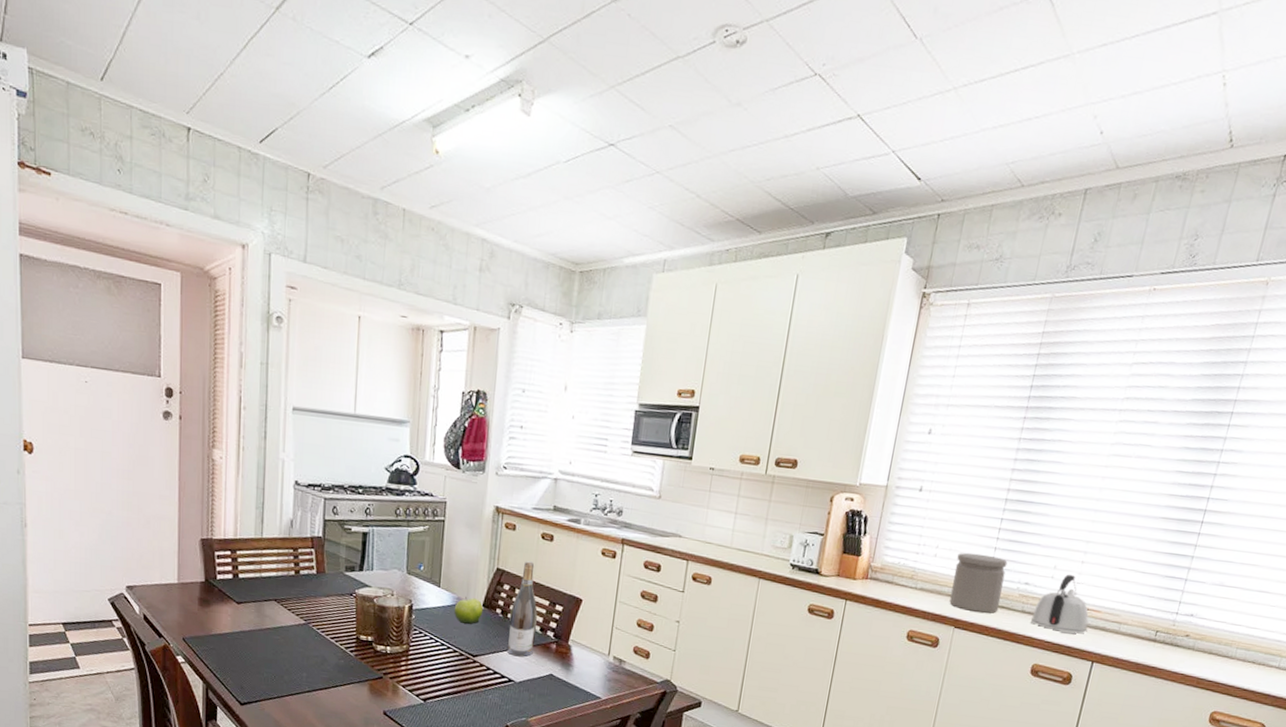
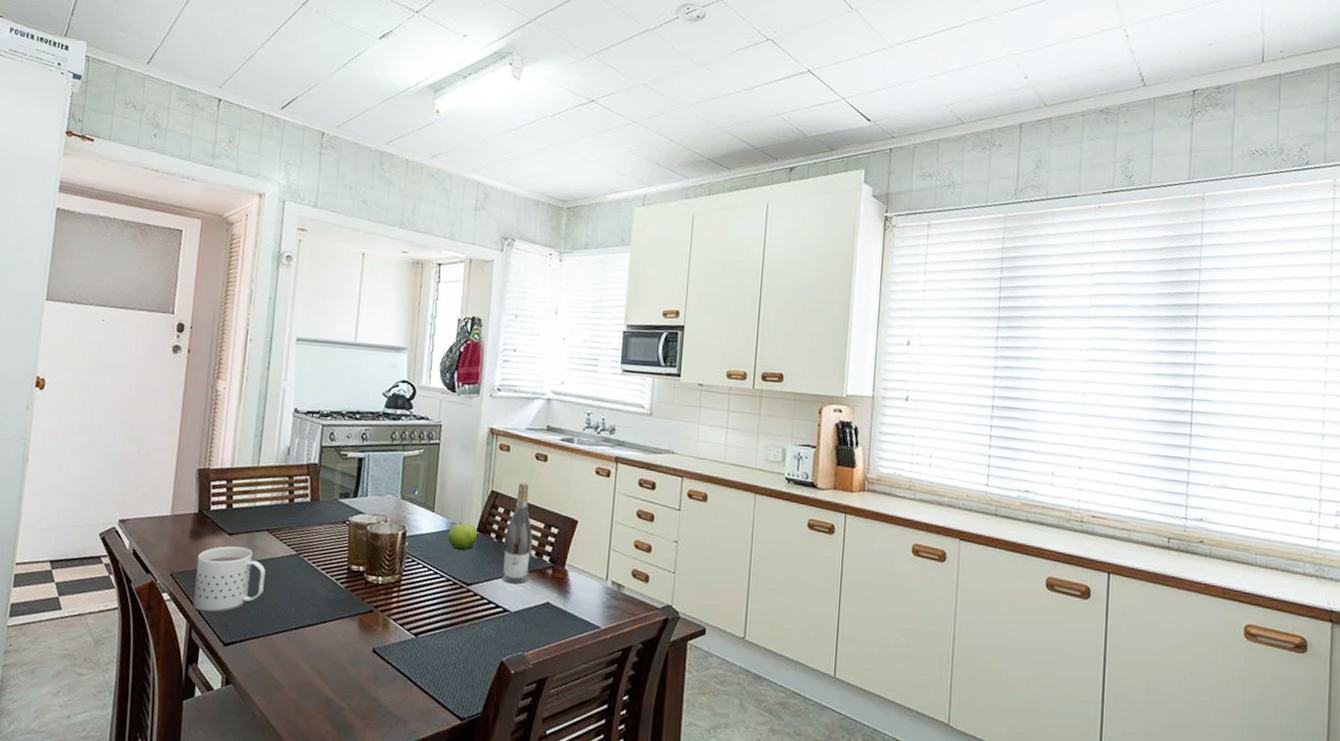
mug: none [207,614,276,676] -> present [193,546,266,613]
jar: present [949,552,1008,614] -> none [951,461,1004,524]
kettle: present [1031,575,1089,635] -> none [1038,481,1097,544]

